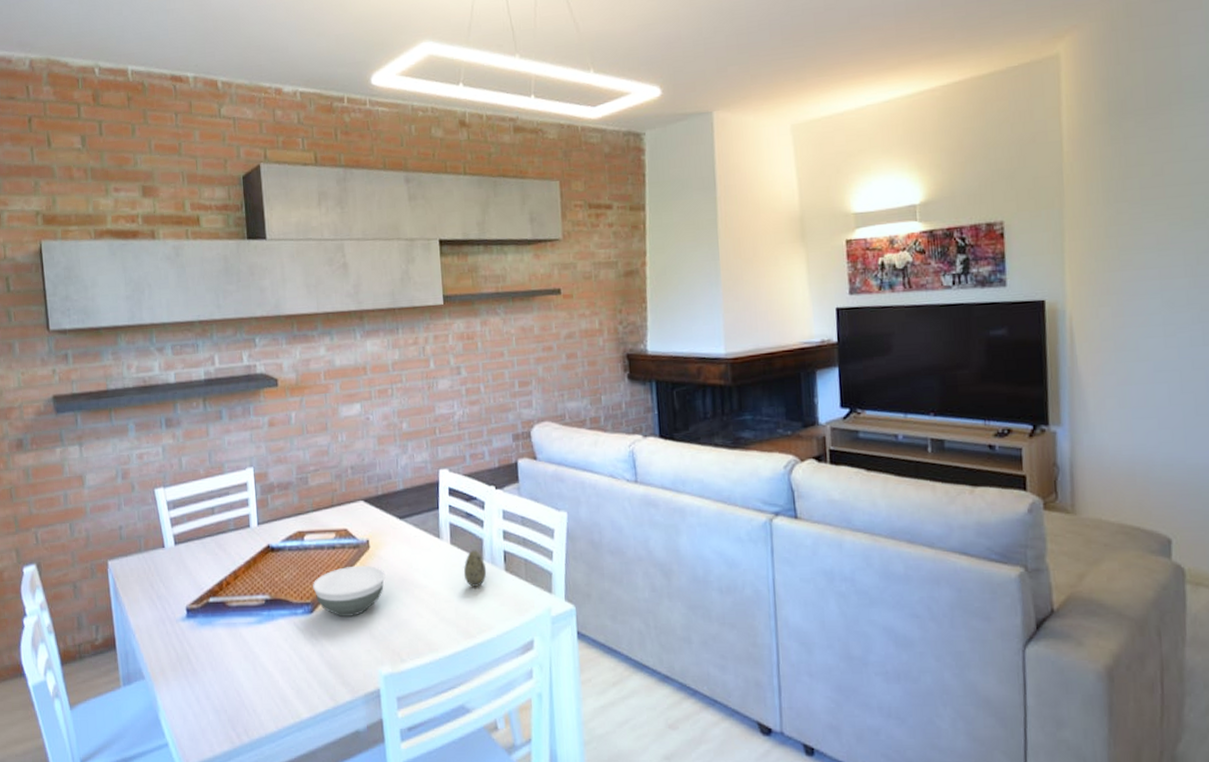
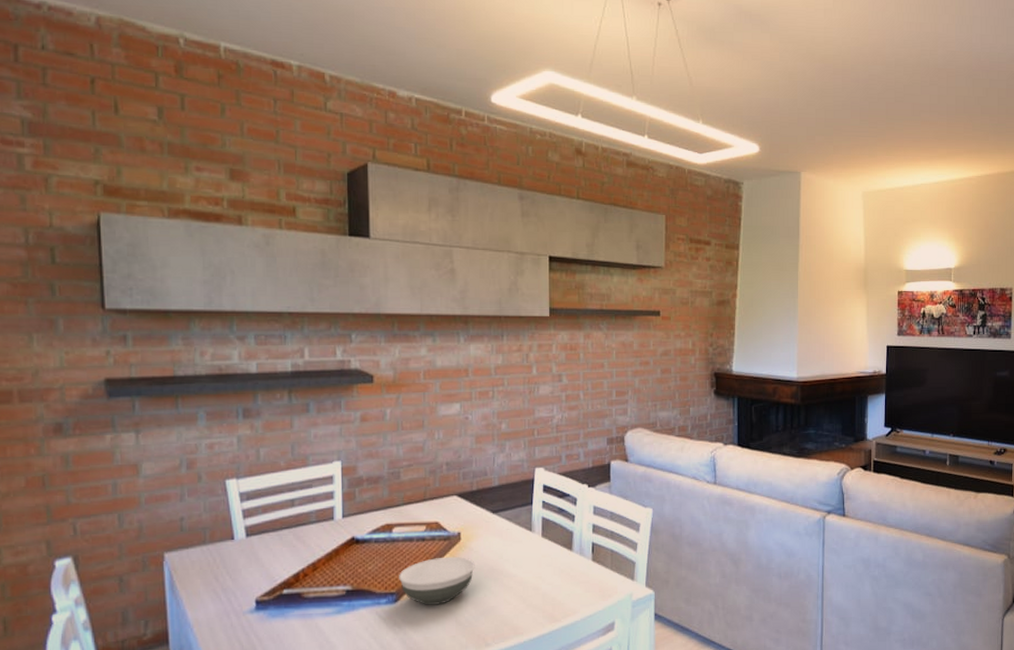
decorative egg: present [463,550,487,587] -> none [552,542,575,576]

